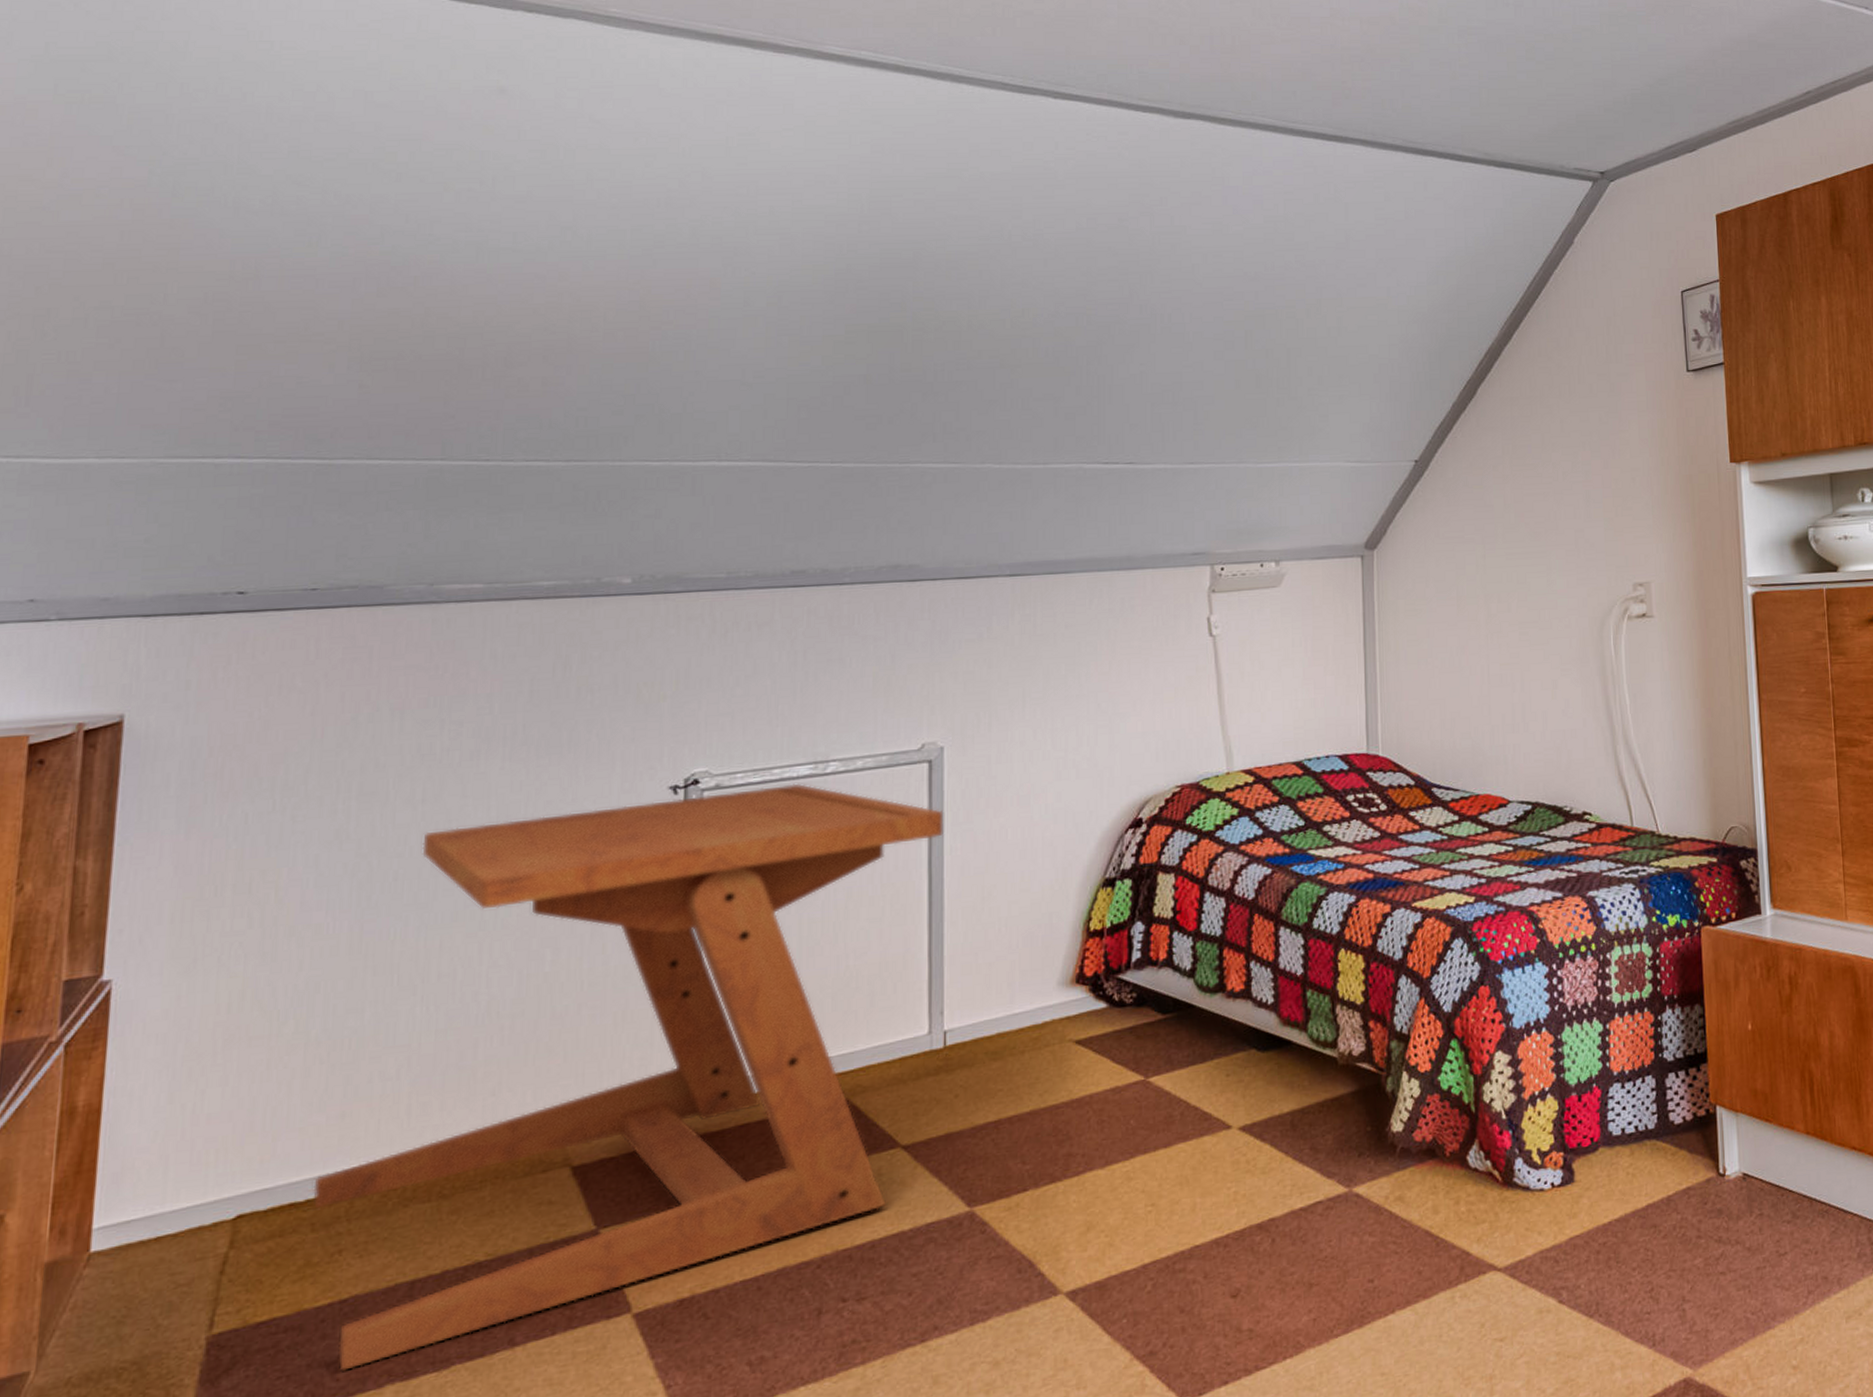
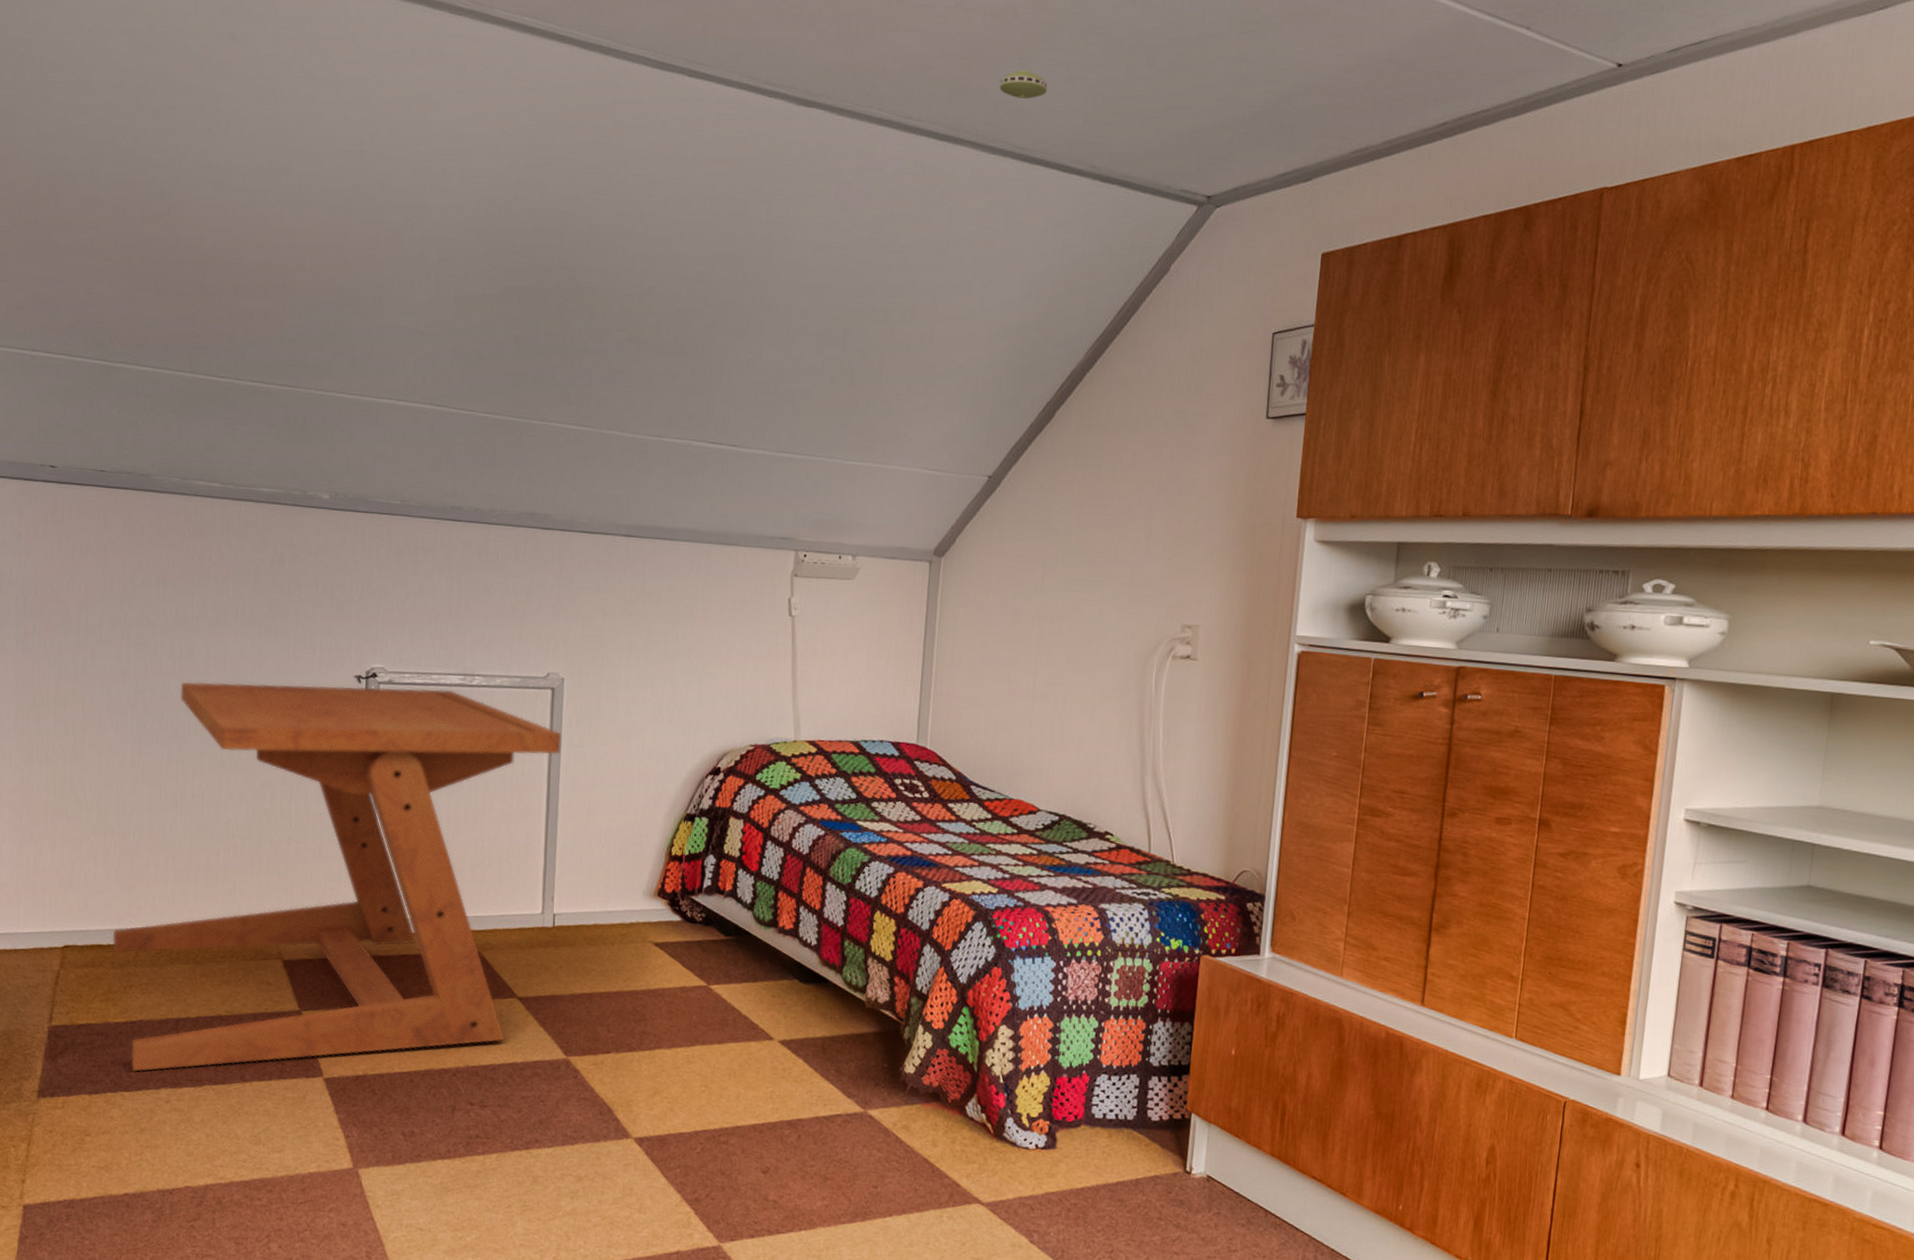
smoke detector: none [1383,70,1432,96] -> present [999,69,1047,99]

